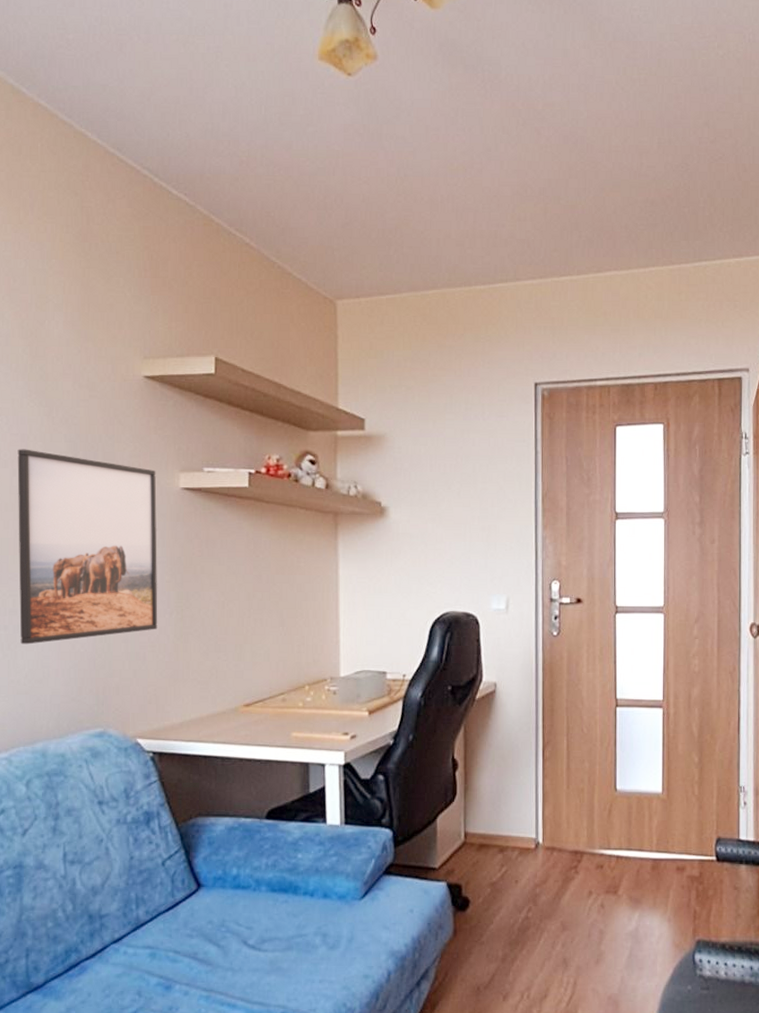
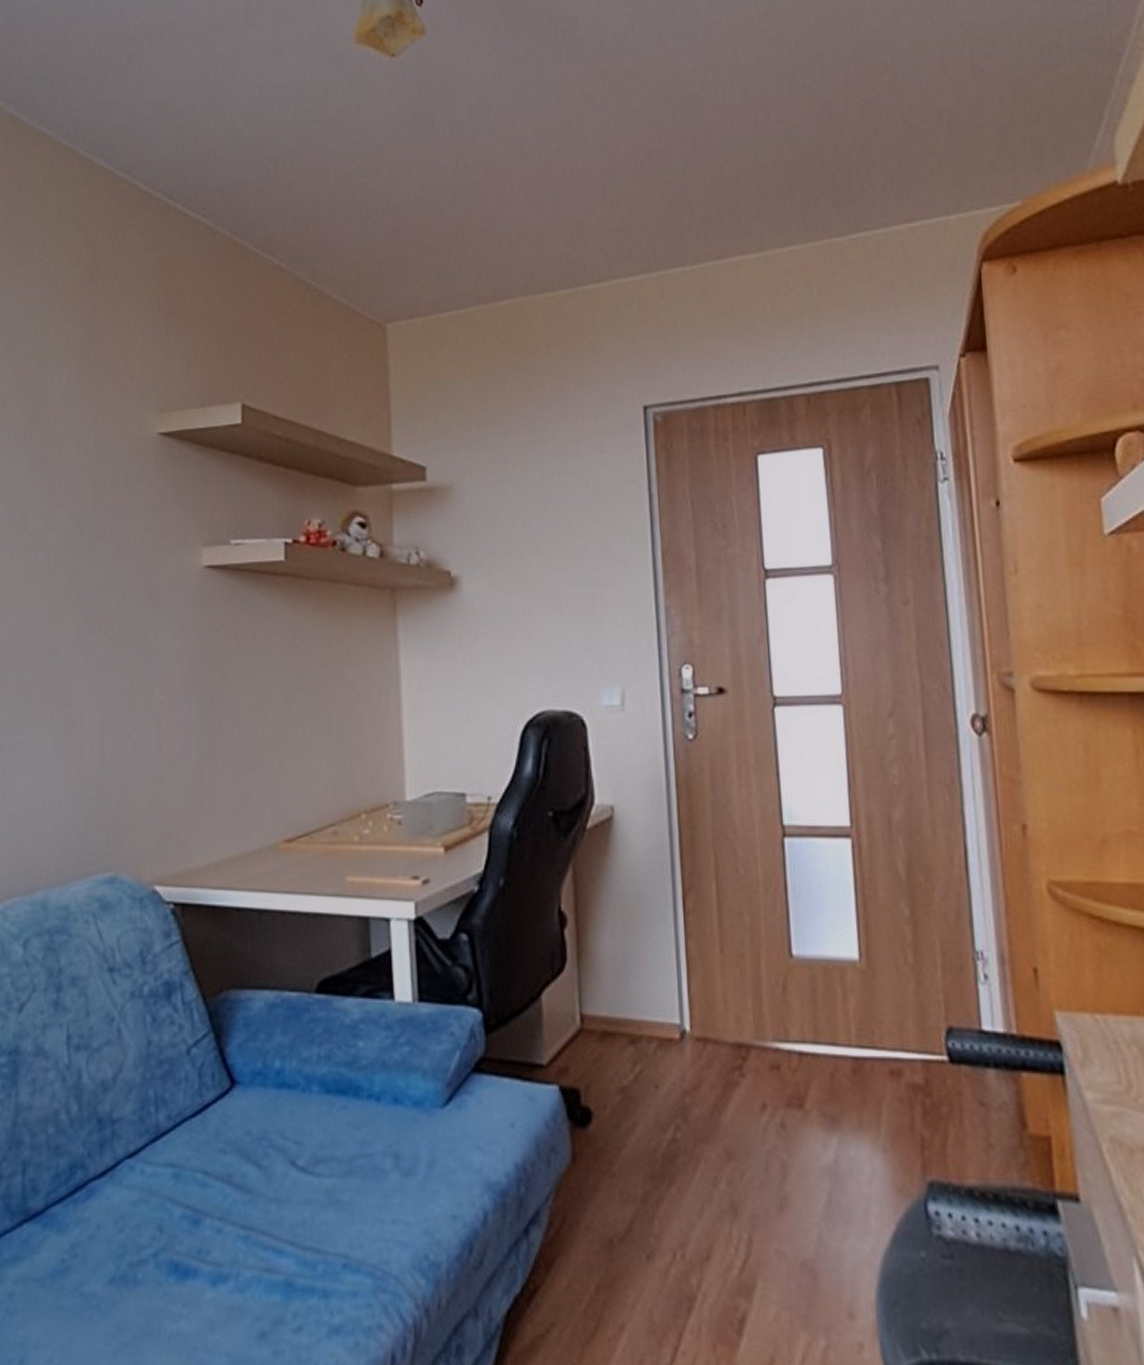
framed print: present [17,449,158,645] -> none [15,529,178,768]

